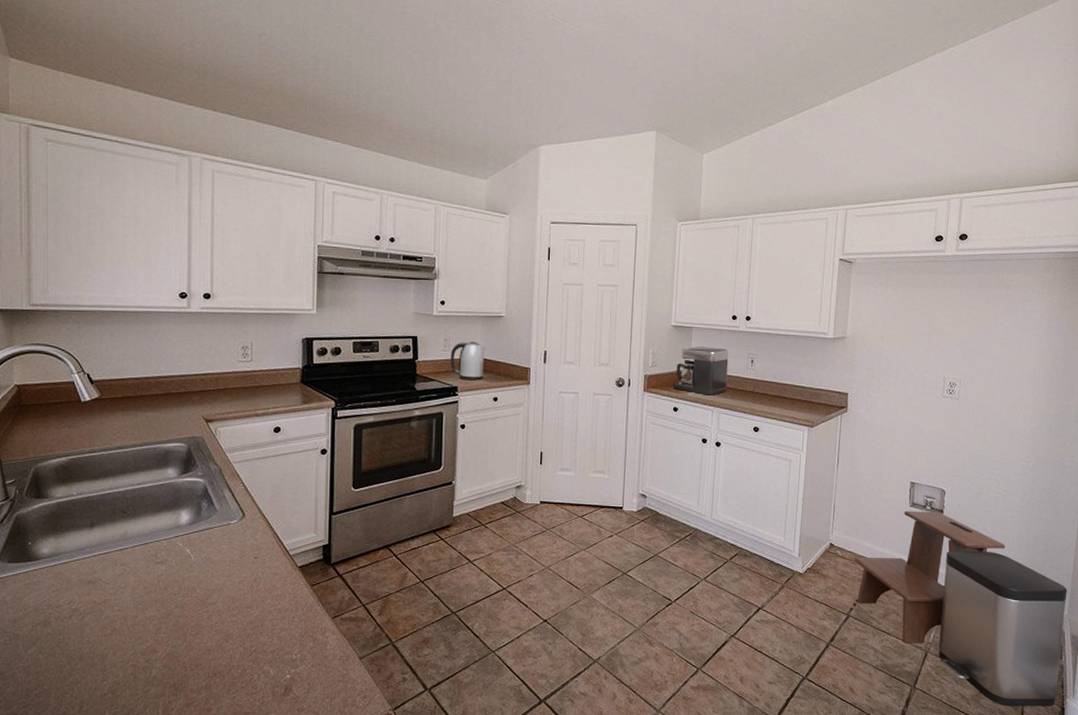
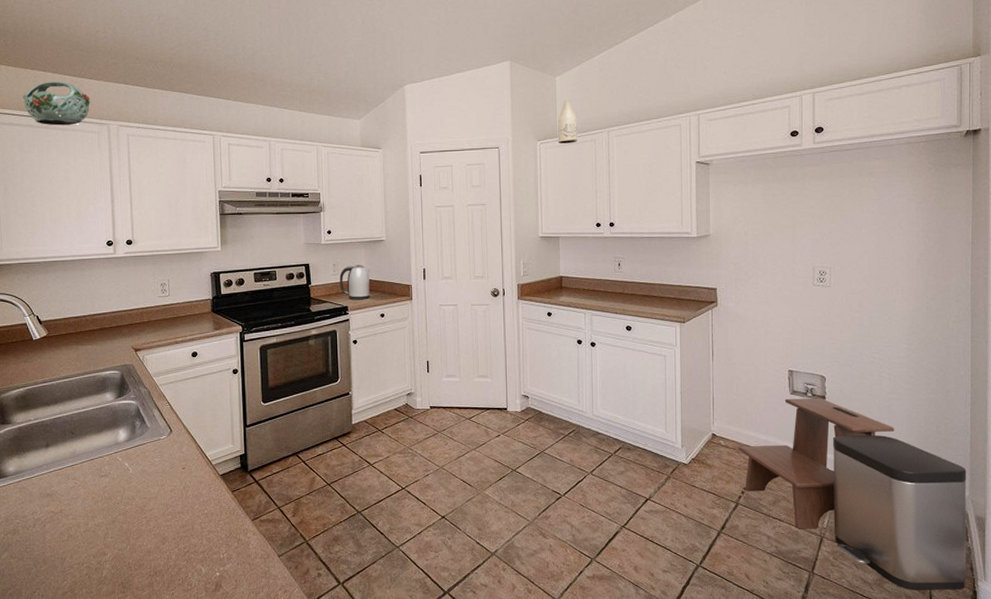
decorative basket: none [84,98,169,153] -> present [22,81,90,126]
coffee maker: present [673,346,729,396] -> none [545,253,597,299]
decorative bottle: none [699,179,722,228] -> present [557,99,577,144]

